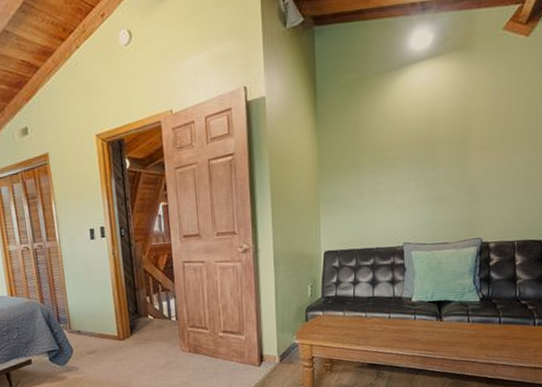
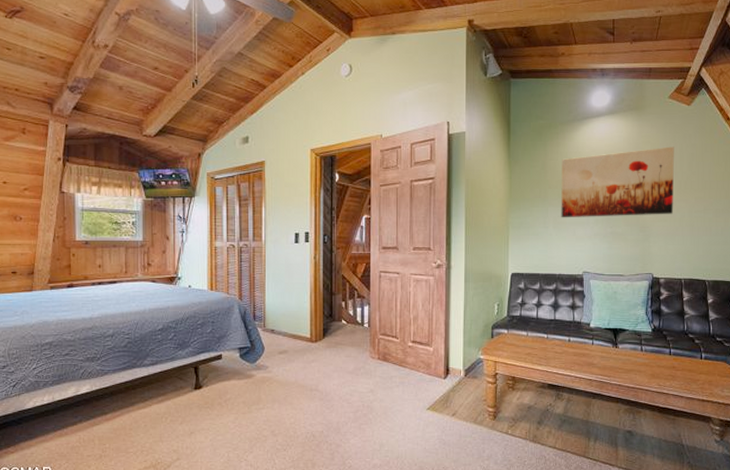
wall art: none [377,89,509,186] -> present [561,146,674,218]

